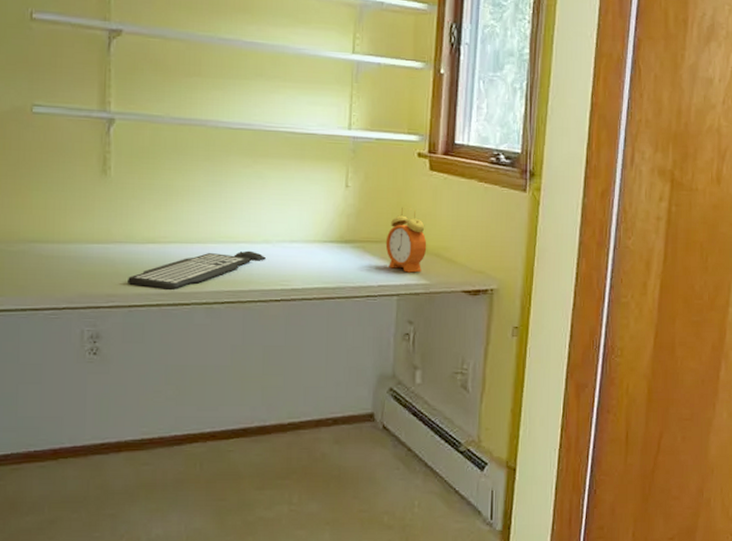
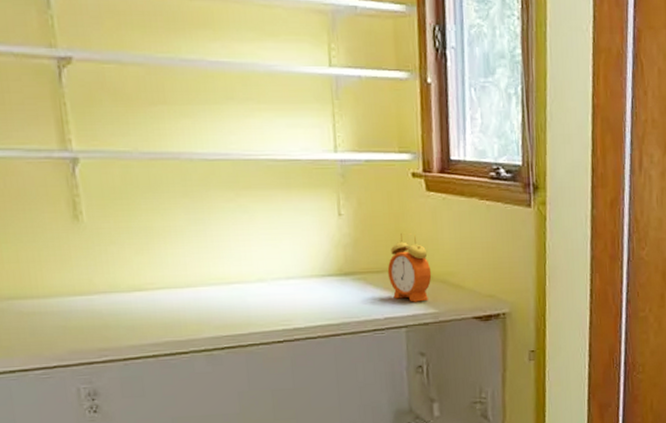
keyboard: present [128,250,266,290] -> none [118,291,262,339]

